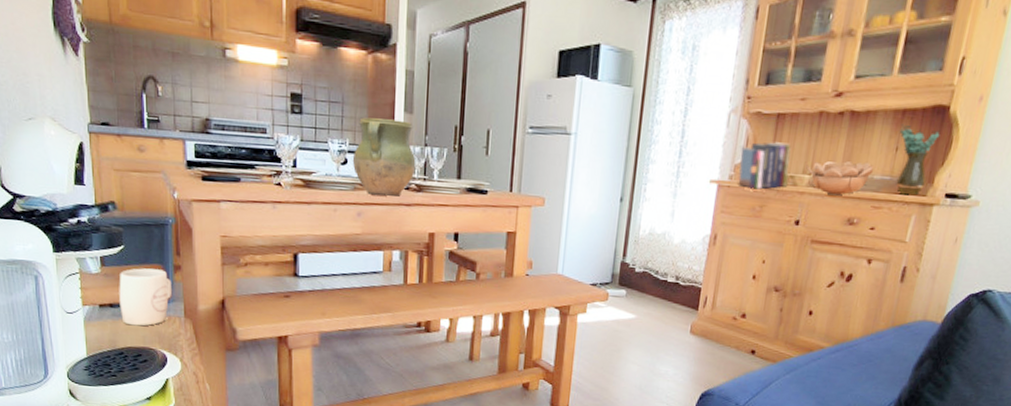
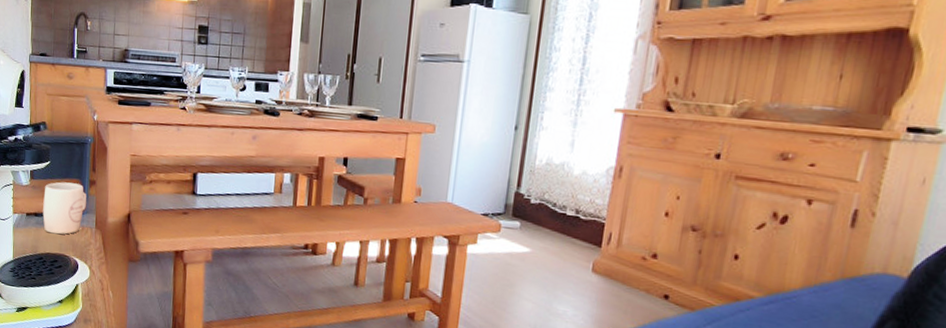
ceramic jug: present [352,117,416,196] -> none [250,47,310,121]
books: present [738,142,791,190] -> none [647,69,710,120]
decorative bowl: present [806,161,874,195] -> none [728,90,813,127]
vase: present [895,124,940,196] -> none [841,49,897,130]

